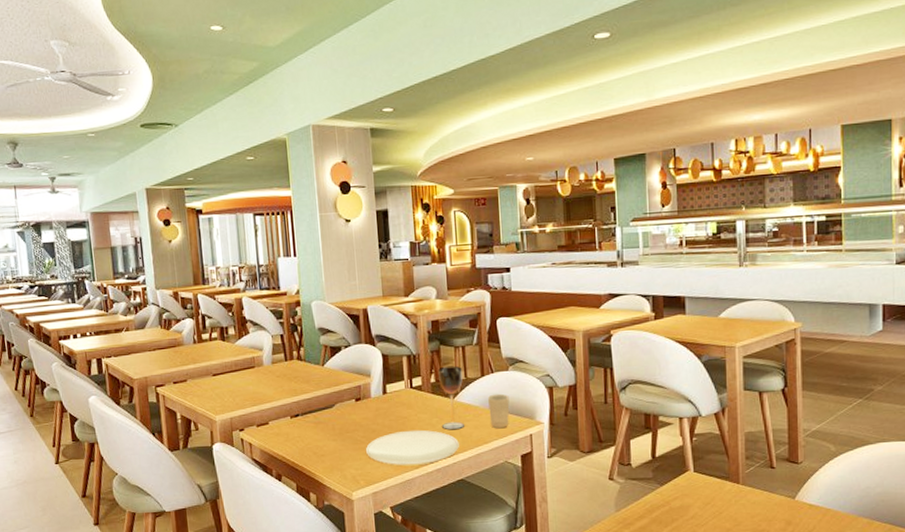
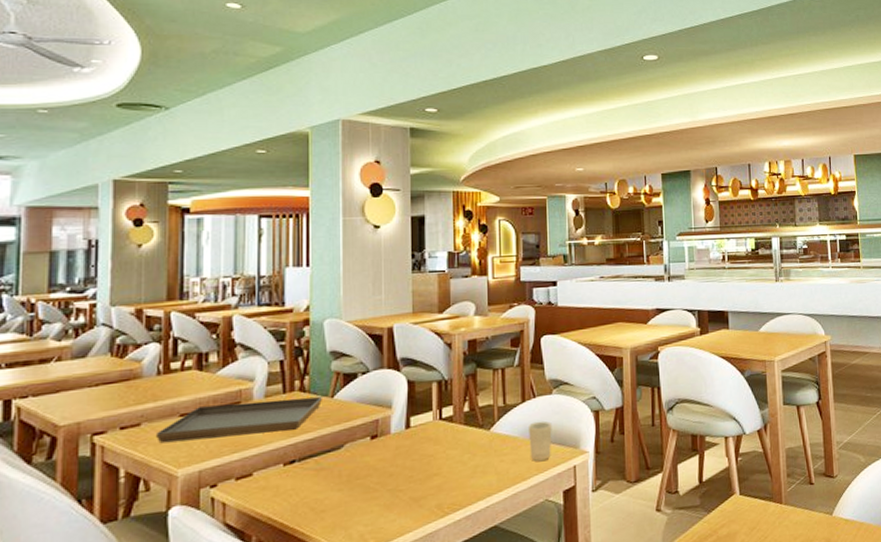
serving tray: none [198,365,315,395] -> present [157,397,322,442]
plate: present [366,429,459,466] -> none [380,469,494,517]
wineglass: present [438,365,464,430] -> none [473,391,501,467]

